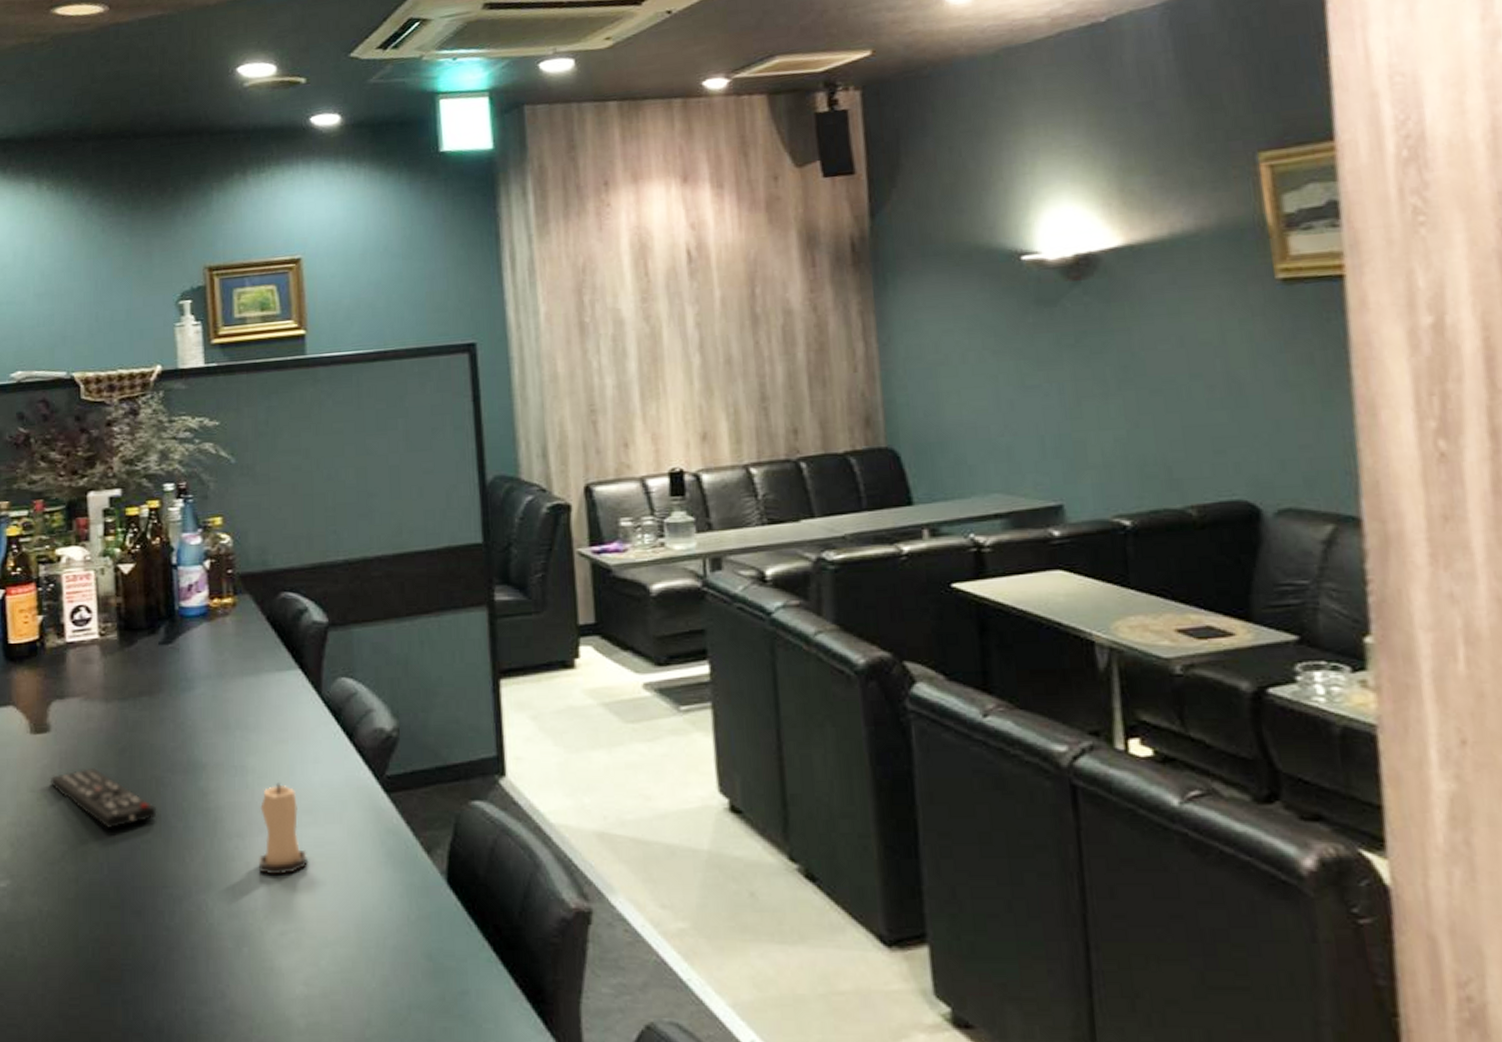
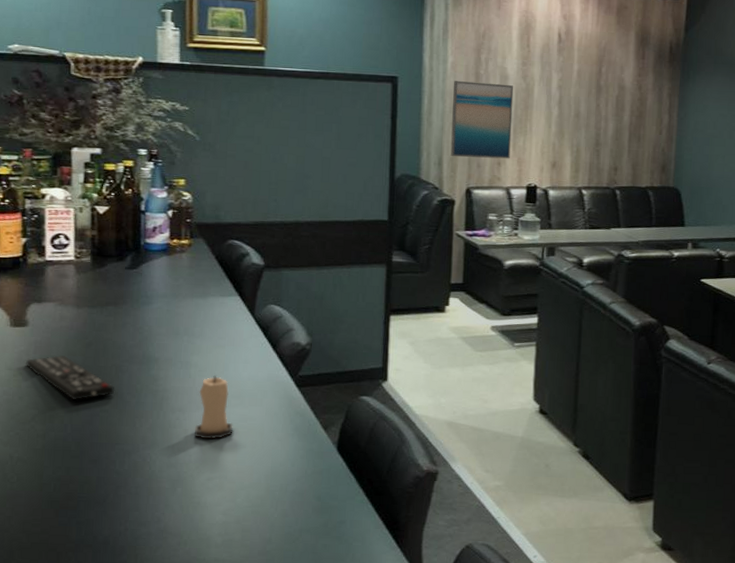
wall art: none [550,332,641,444] -> present [450,81,514,159]

